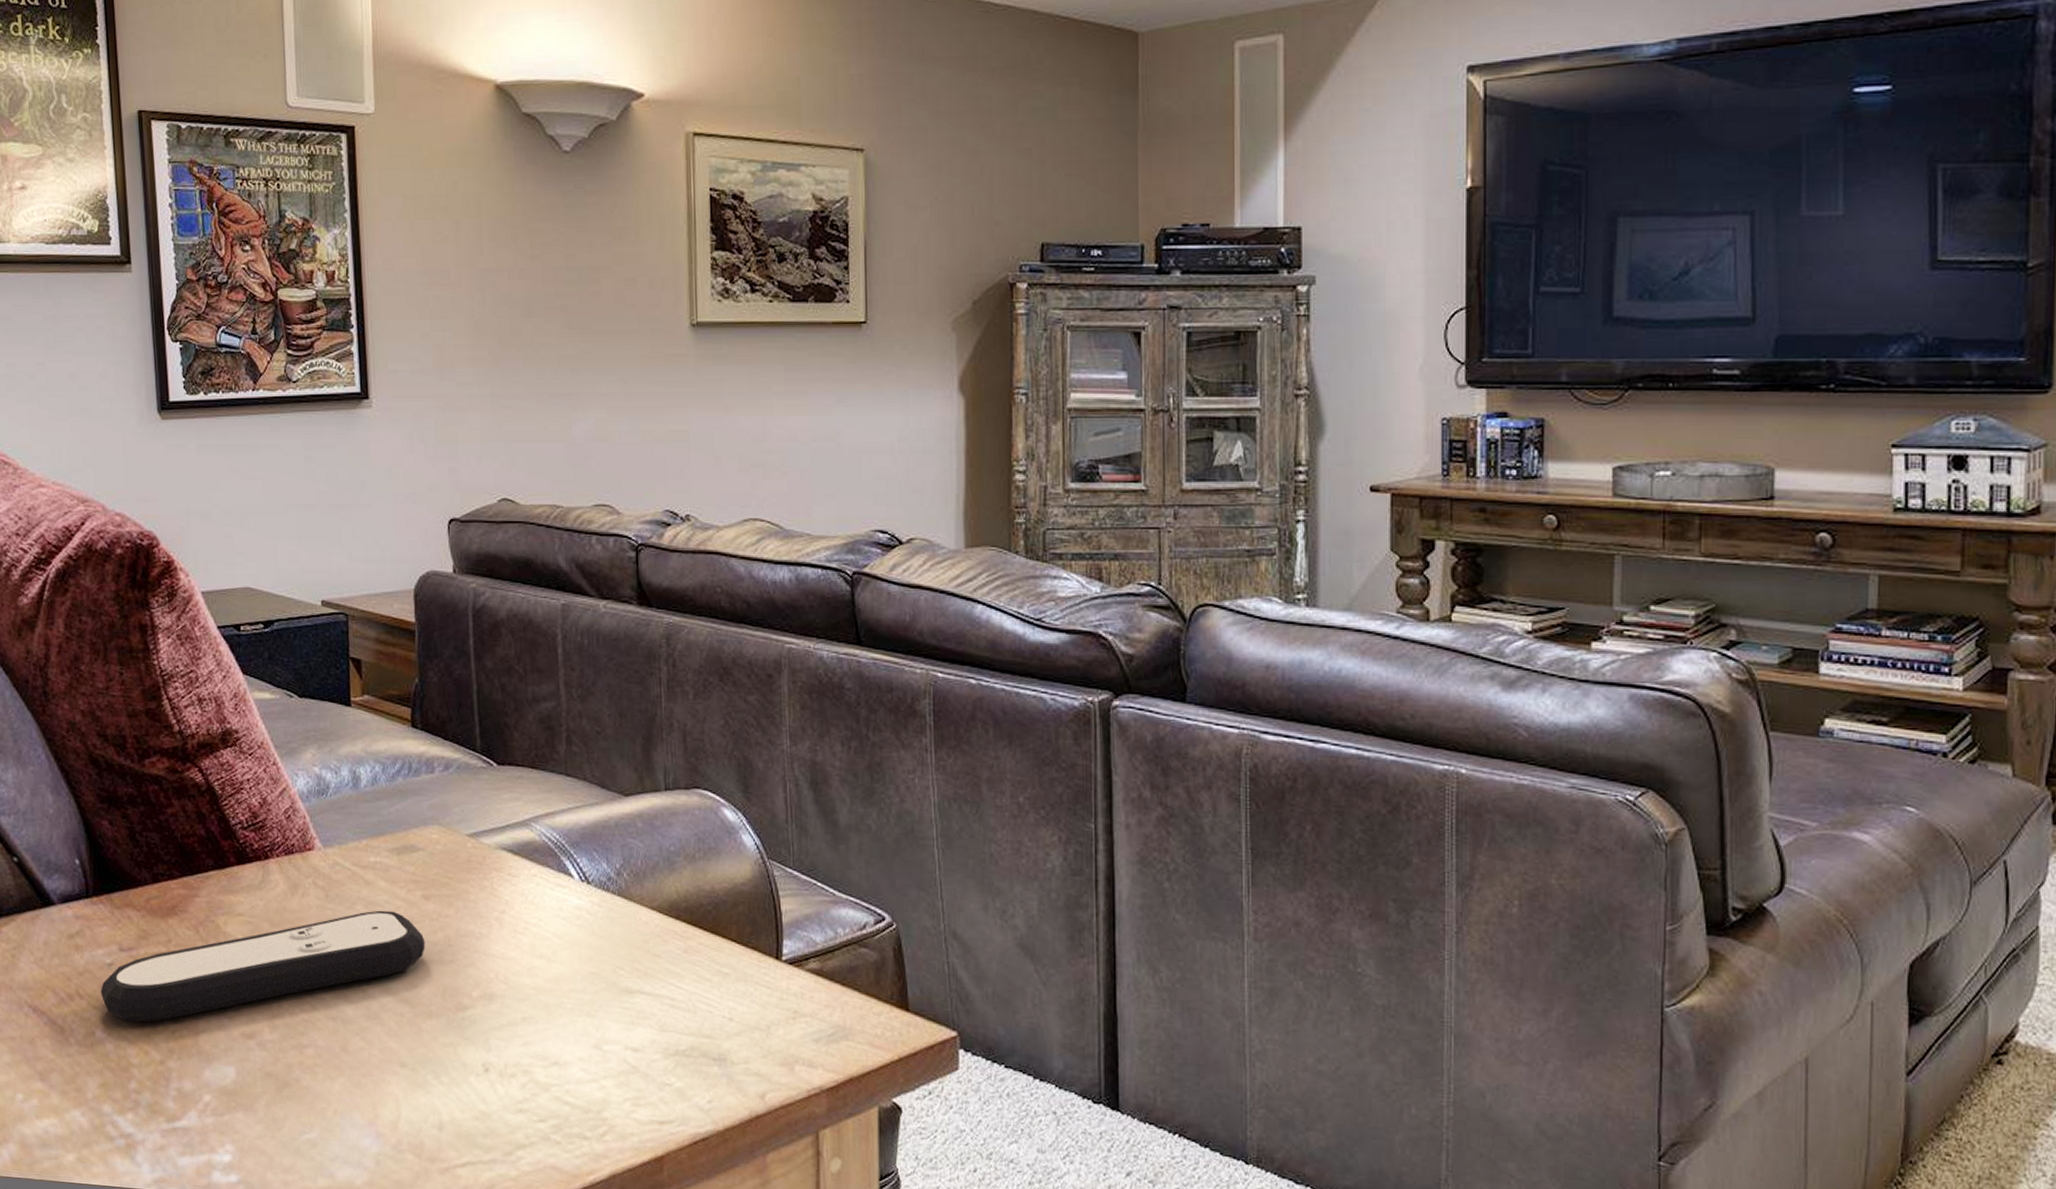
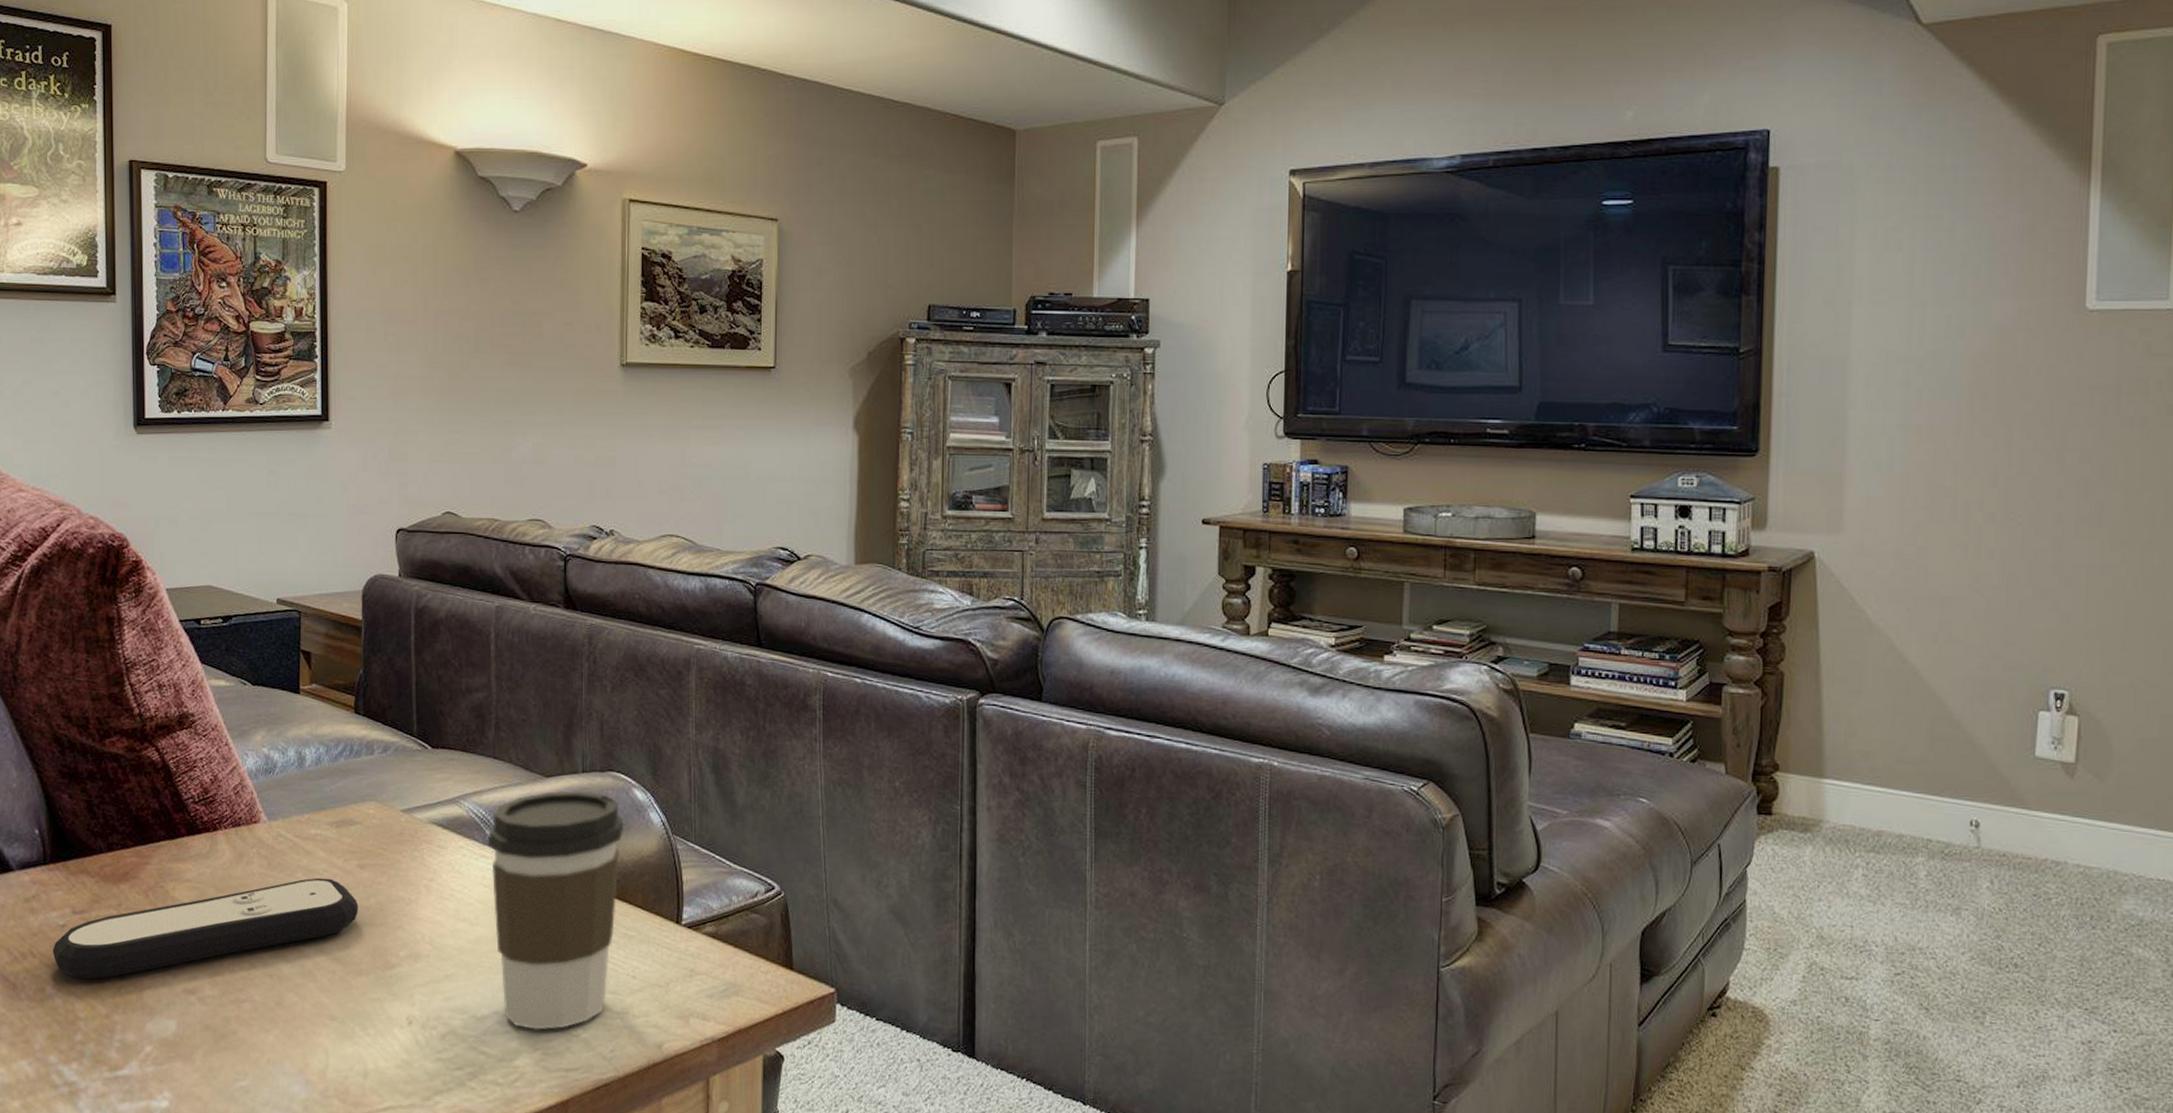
coffee cup: none [563,811,713,1078] -> present [487,791,623,1030]

